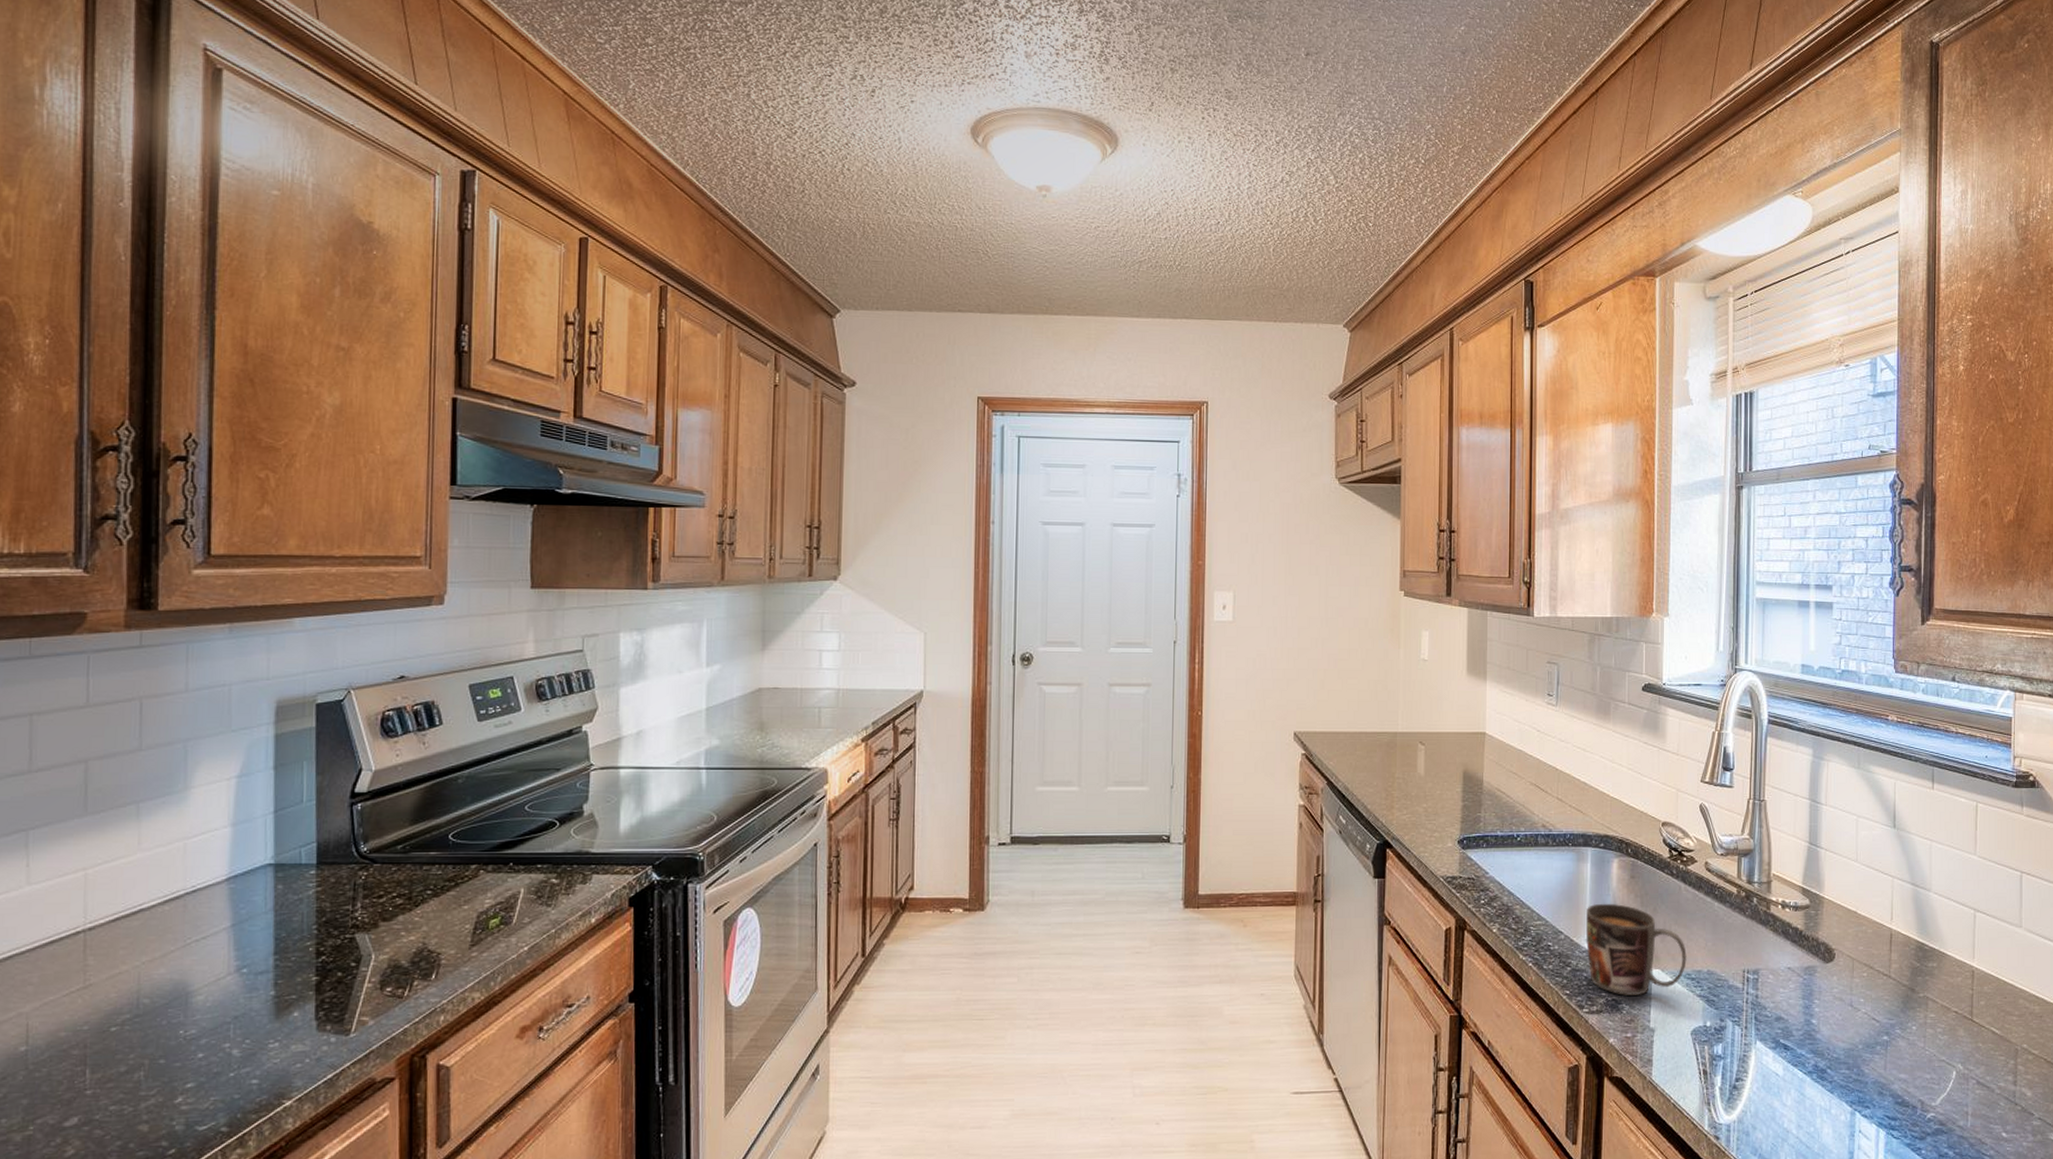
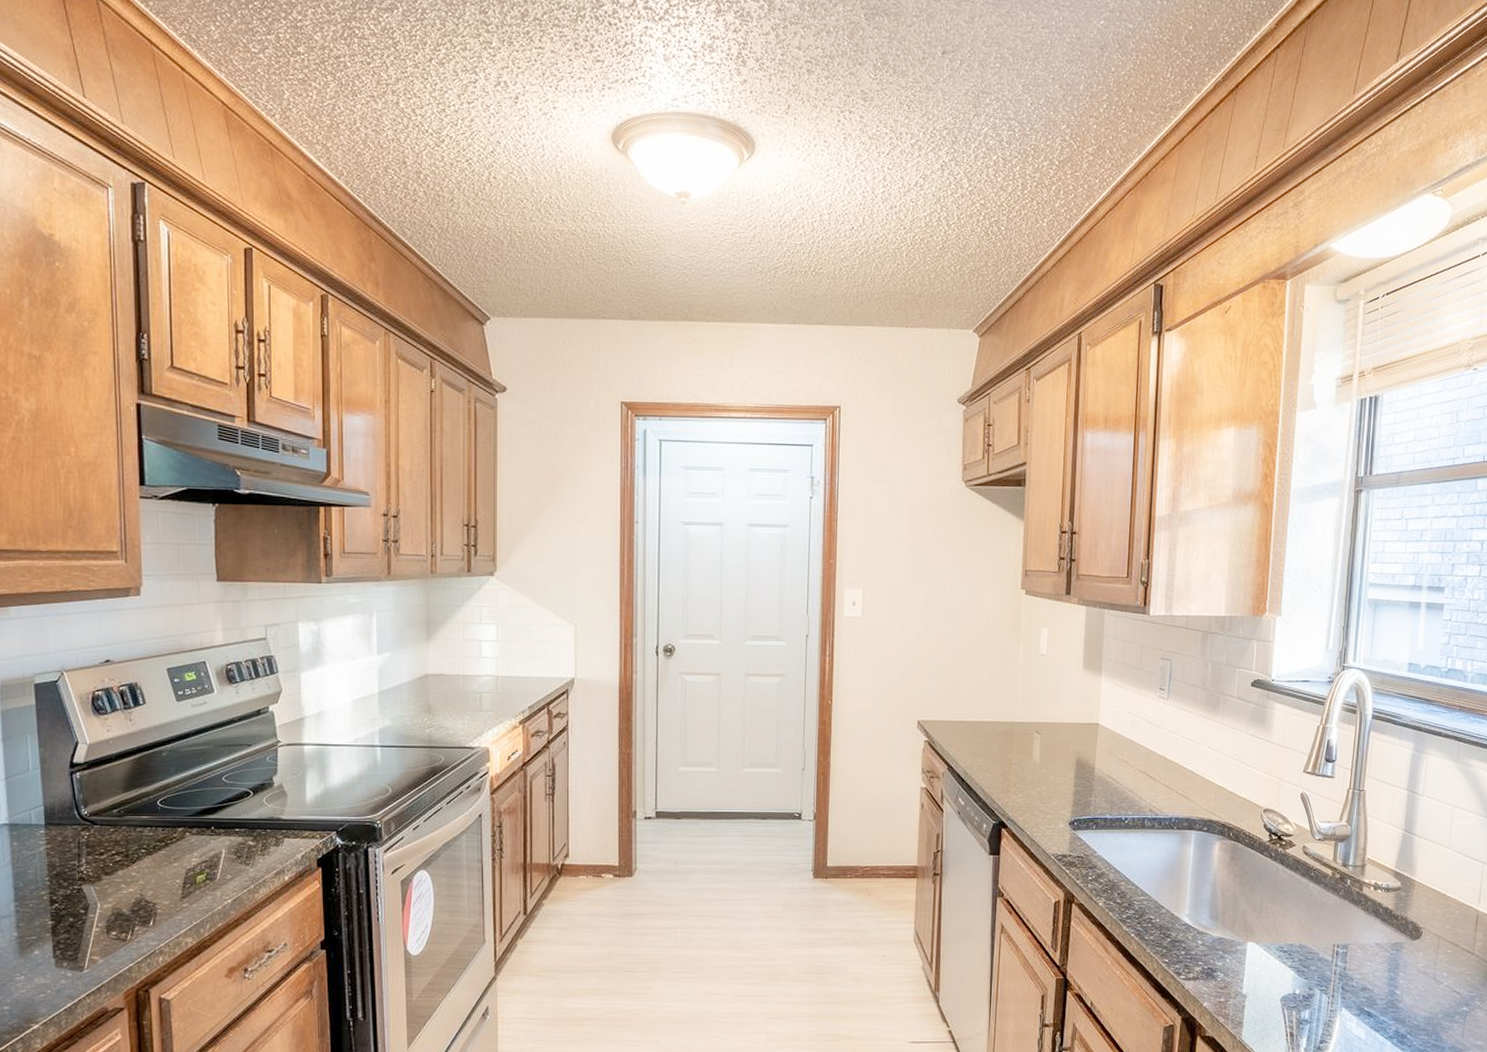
mug: present [1585,903,1687,996] -> none [1185,881,1281,965]

